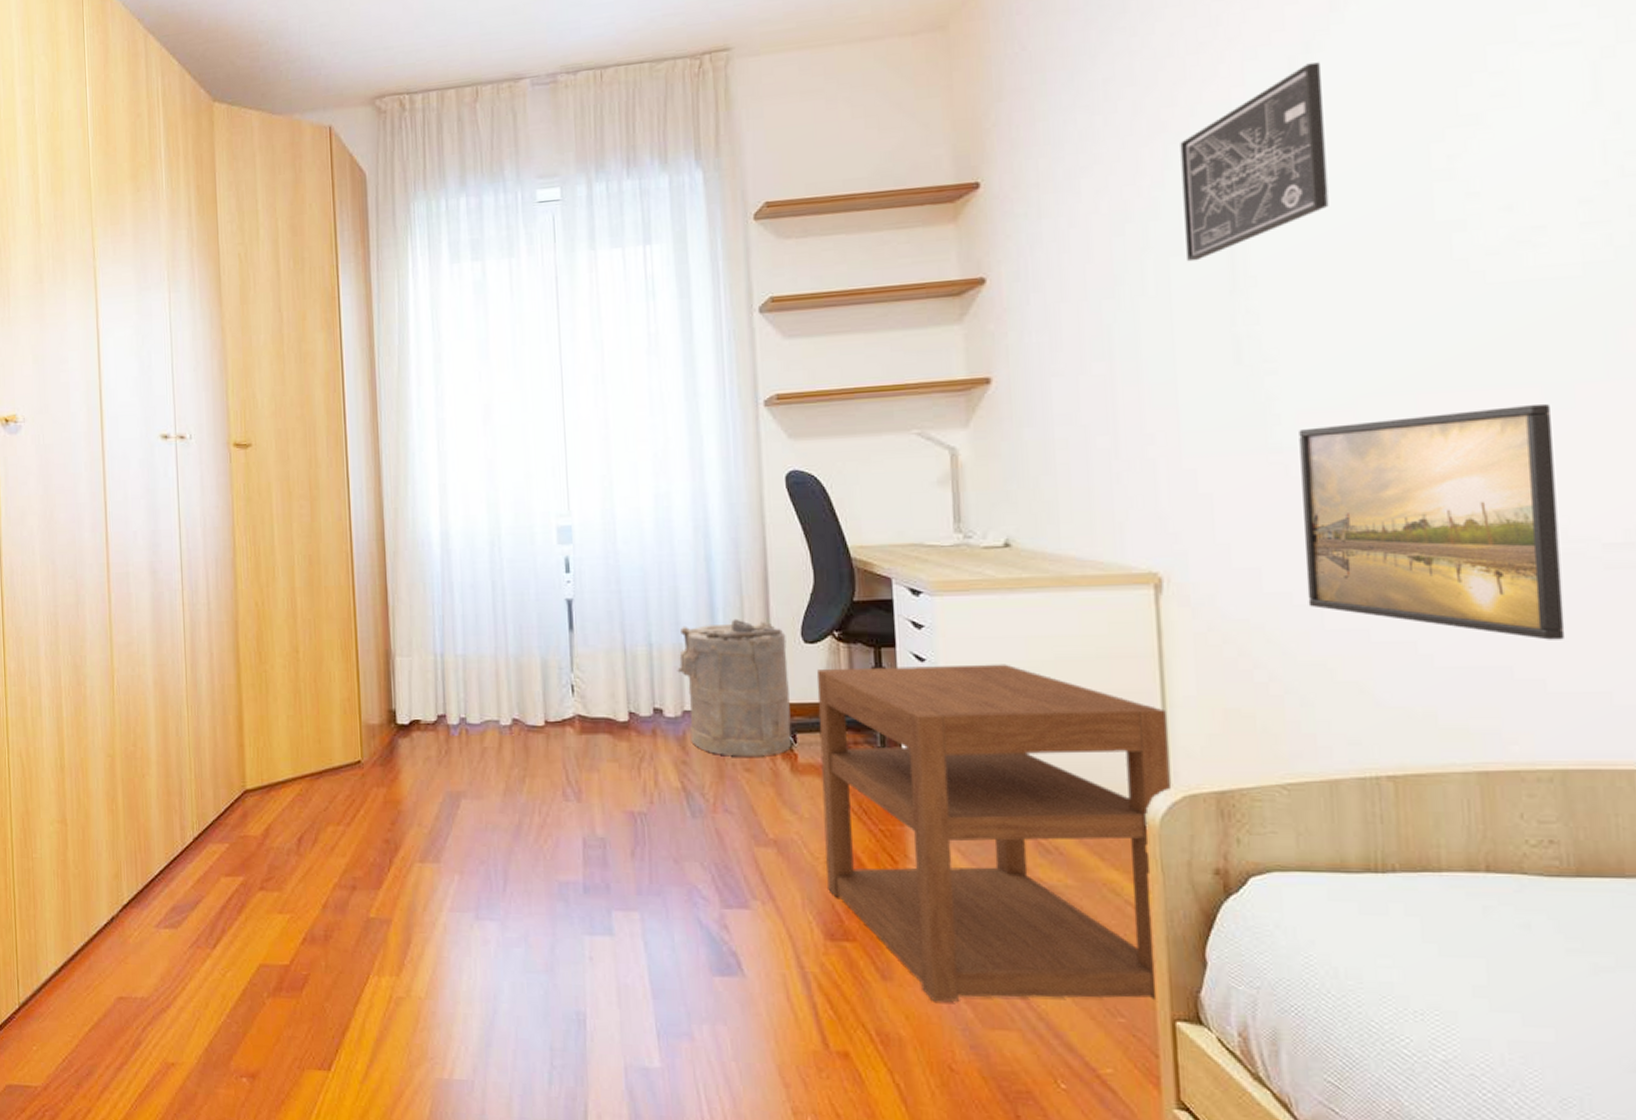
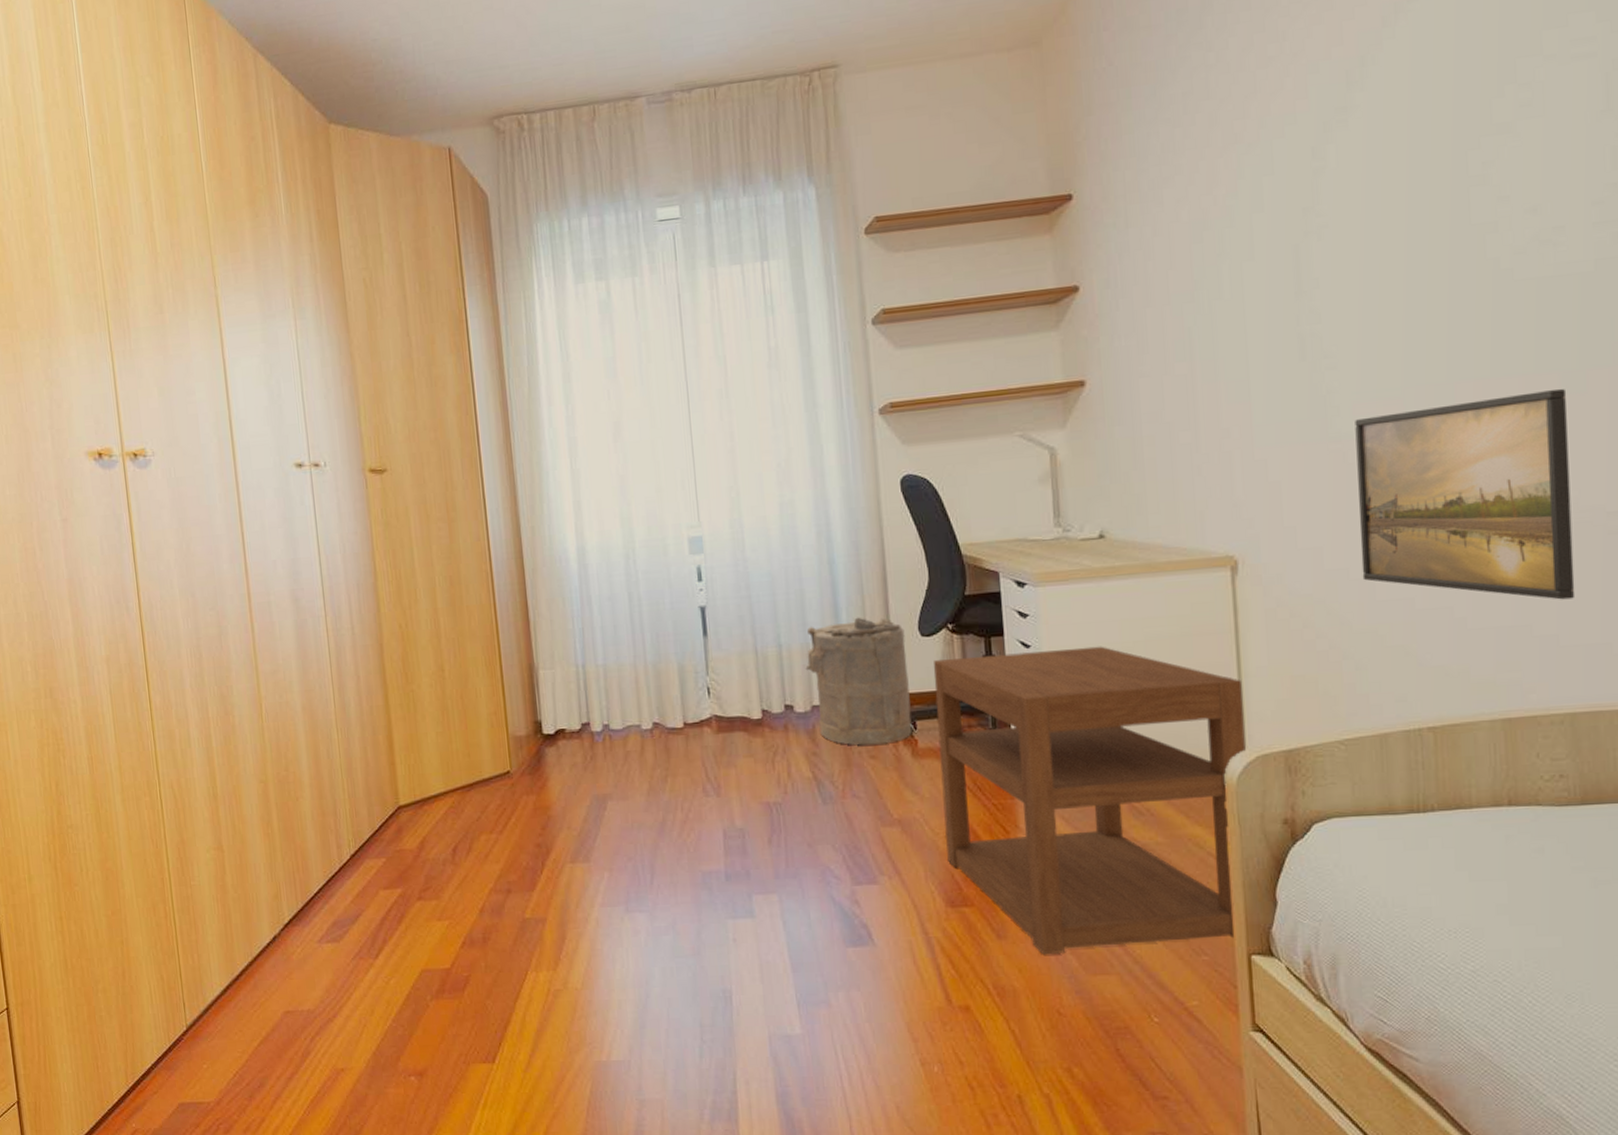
wall art: present [1180,62,1329,262] -> none [1251,75,1381,266]

